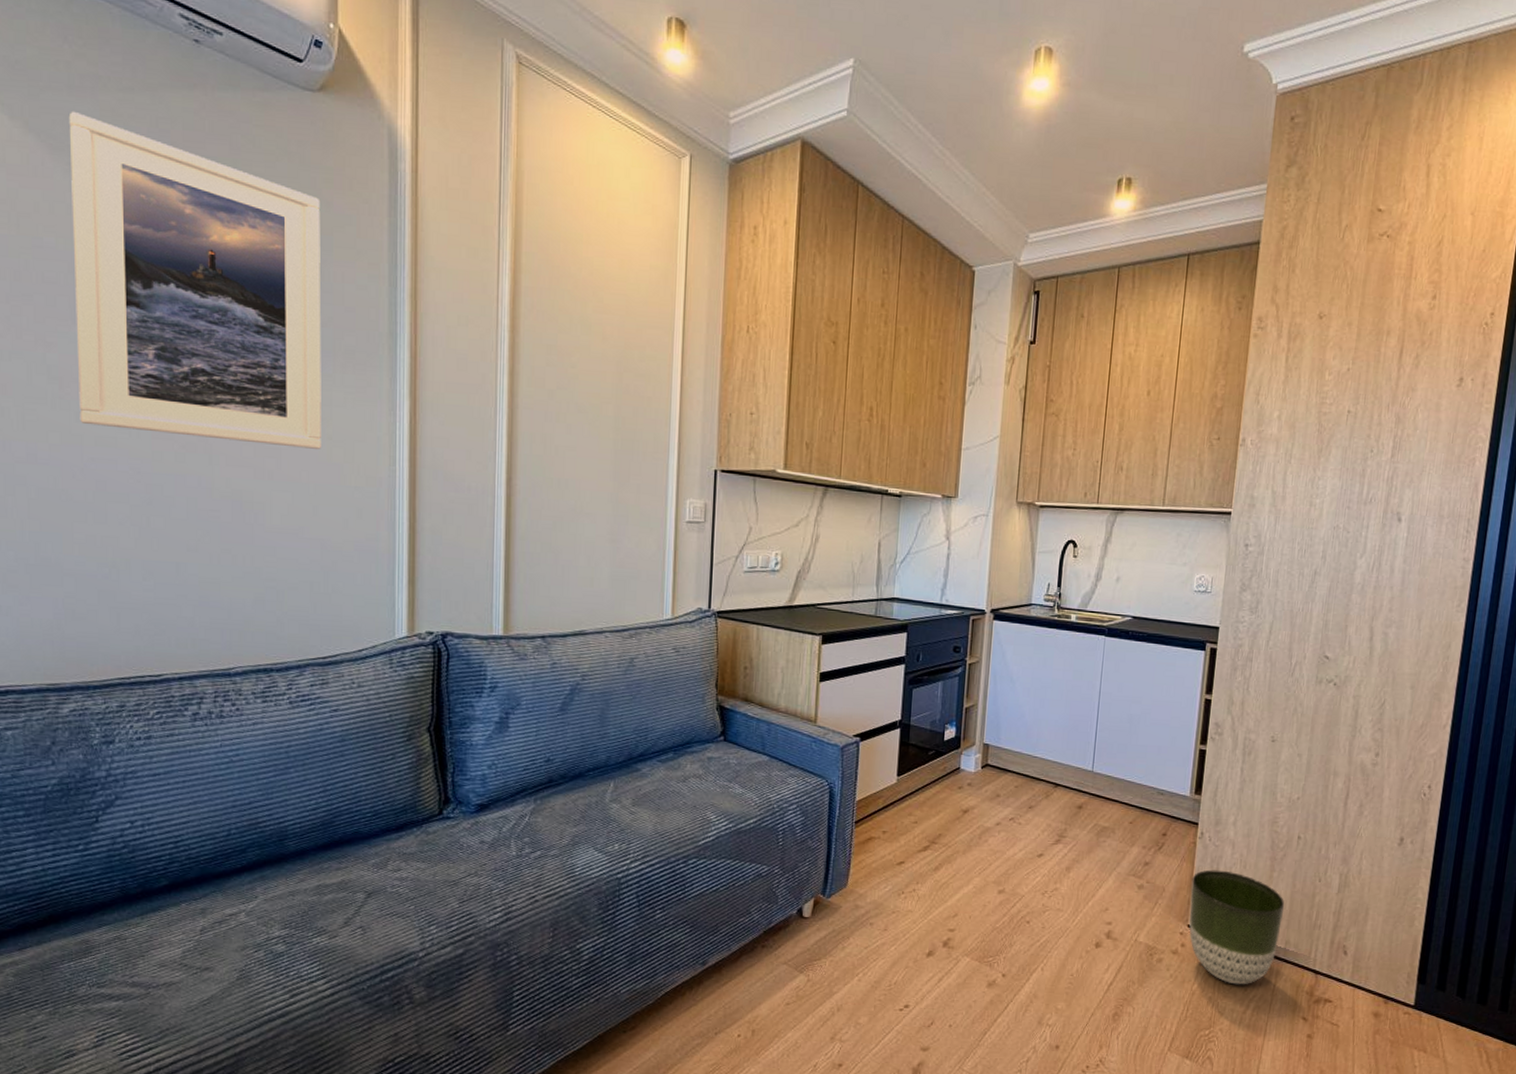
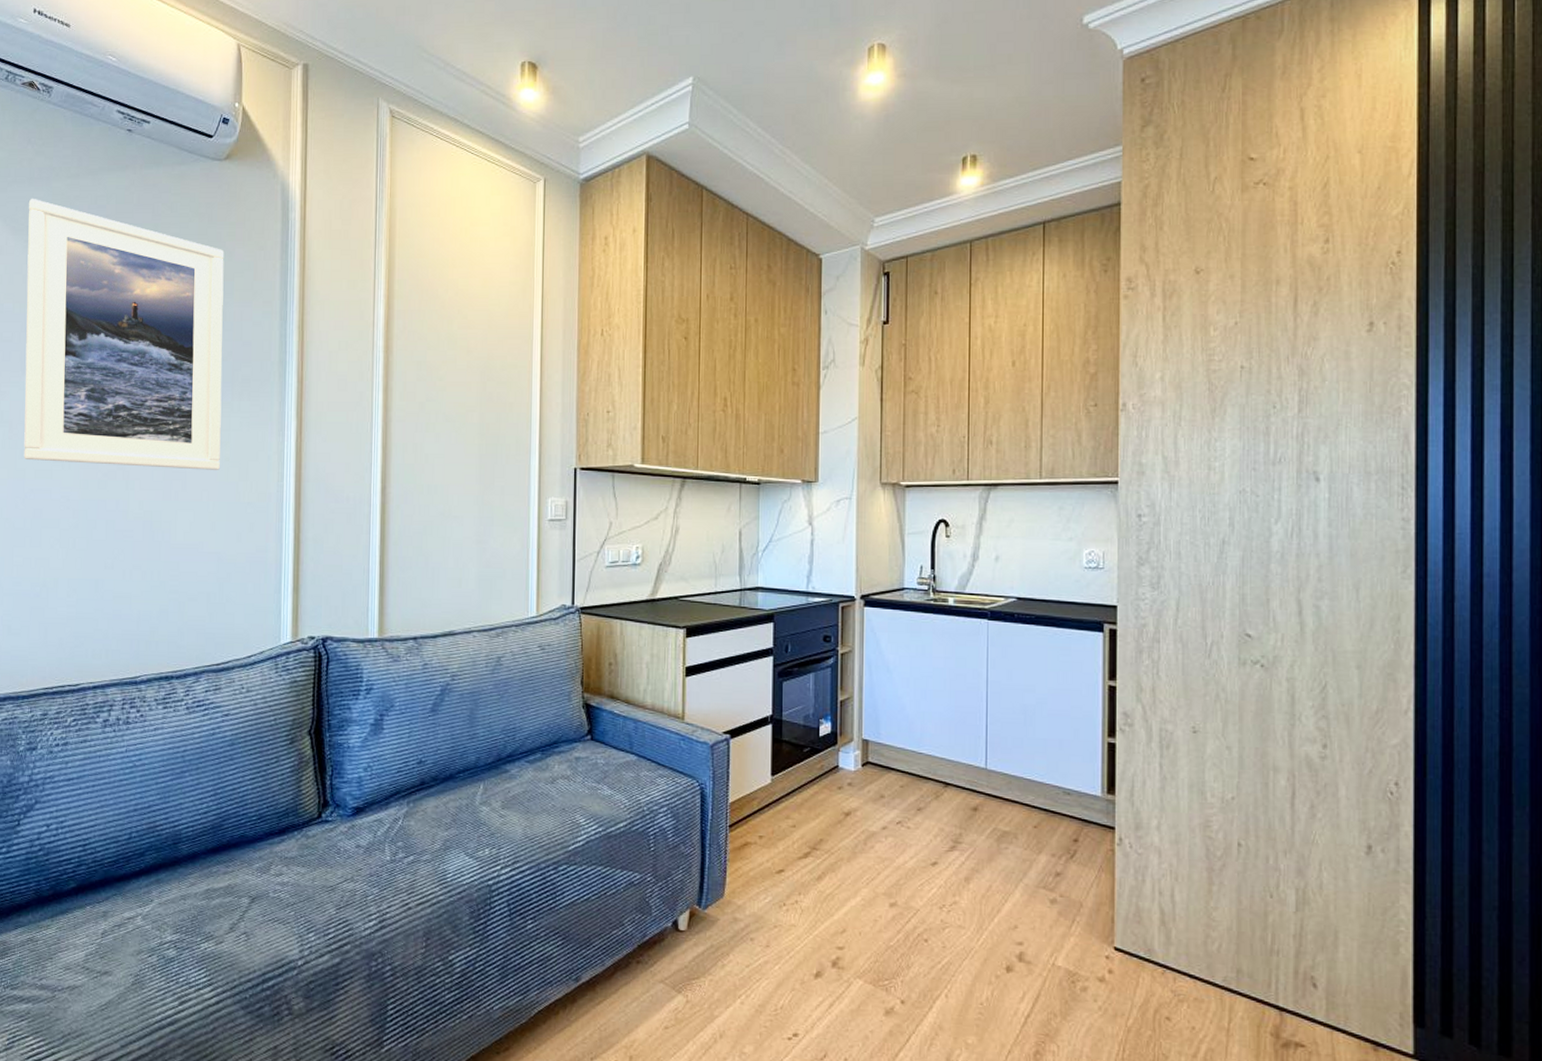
planter: present [1189,869,1285,985] -> none [1113,882,1231,1022]

